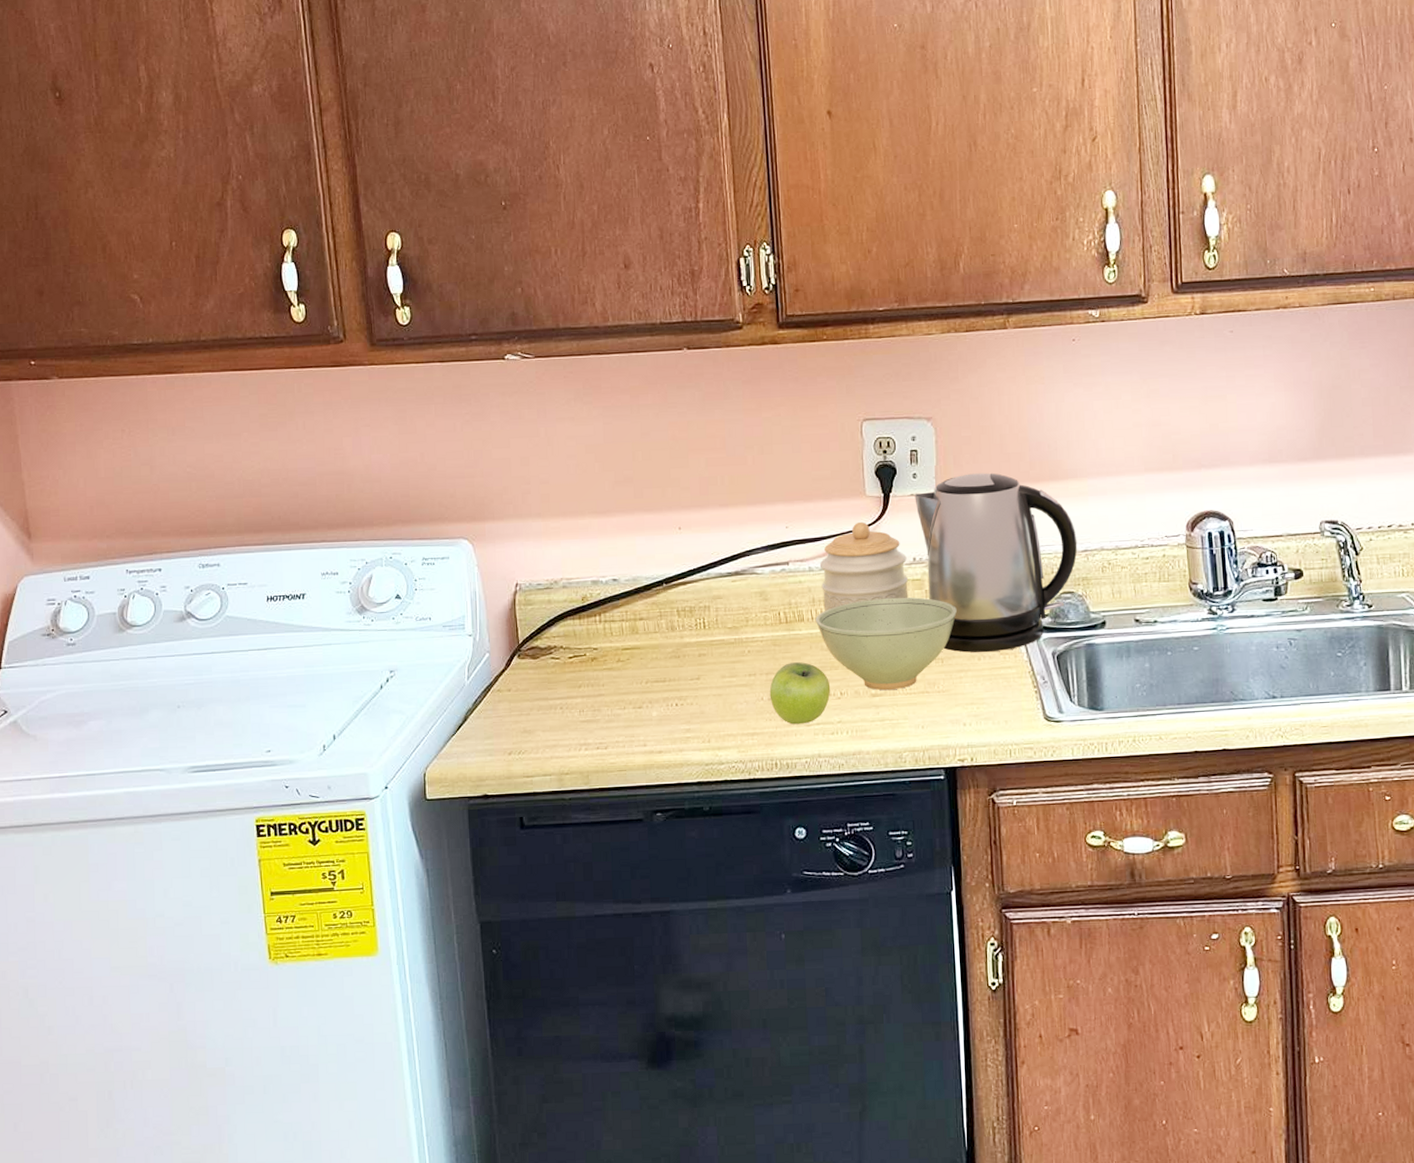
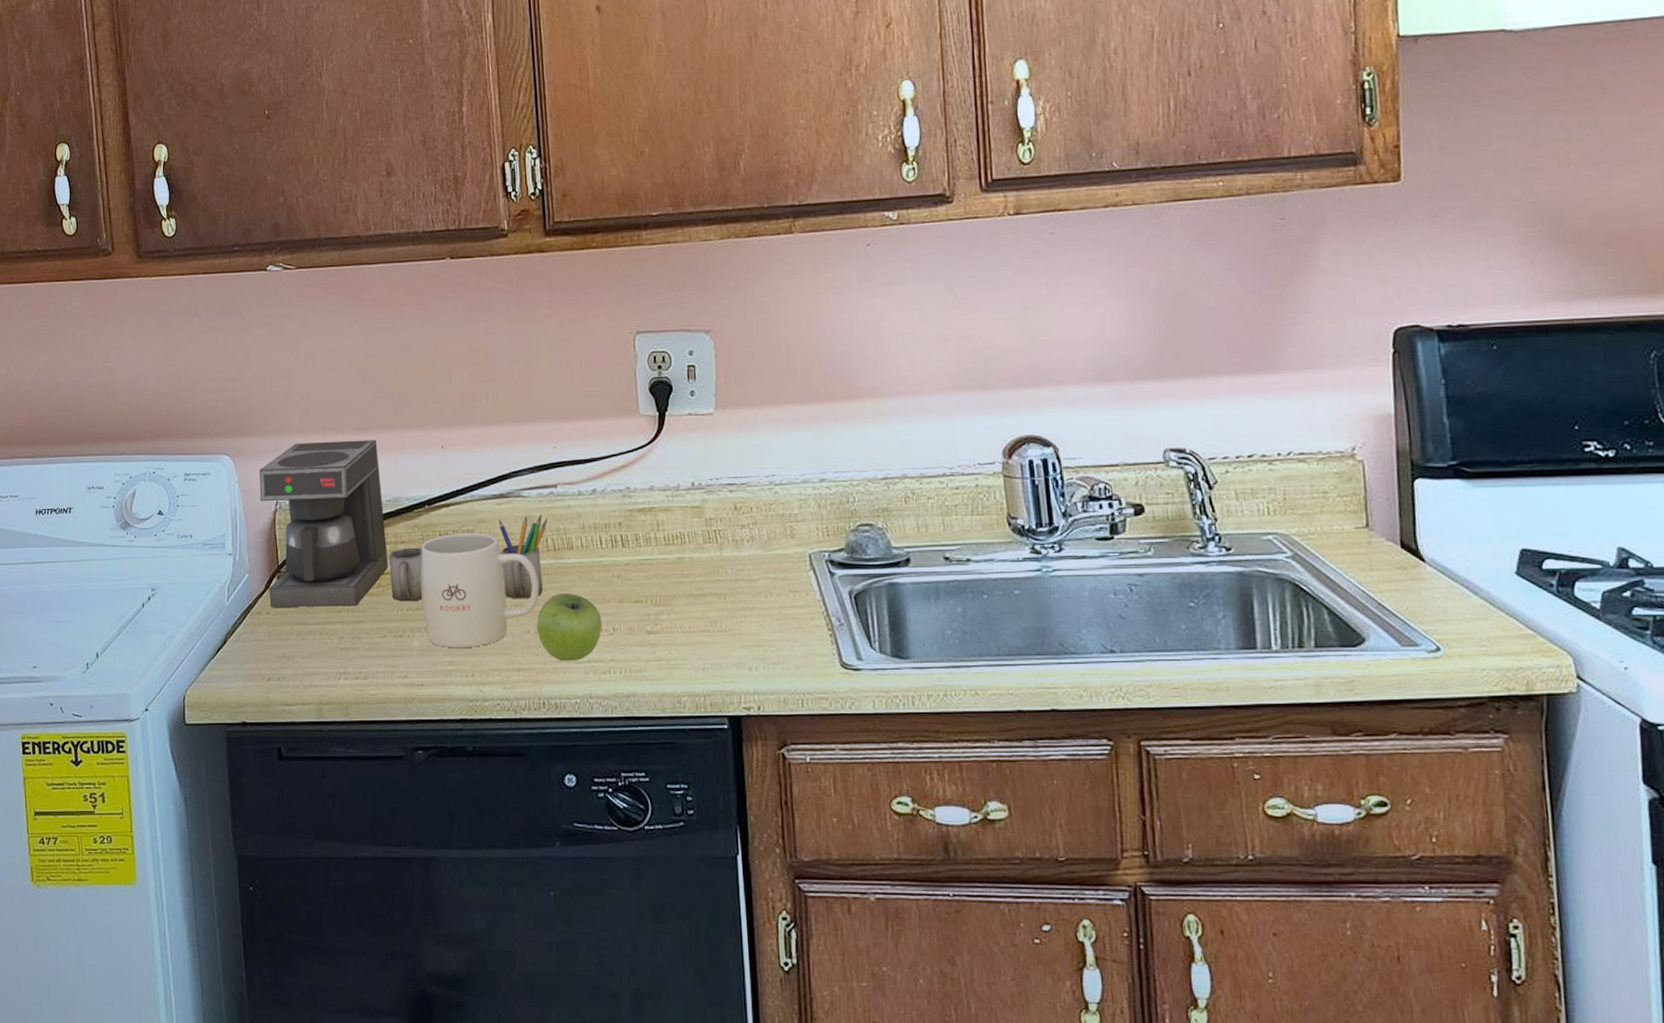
coffee maker: none [498,522,780,684] -> present [259,439,548,607]
mug: none [657,608,773,717] -> present [419,532,540,649]
bowl: present [816,597,957,691] -> none [586,525,740,628]
jar: present [819,522,909,611] -> none [589,443,687,539]
kettle: present [914,472,1078,653] -> none [692,390,877,589]

